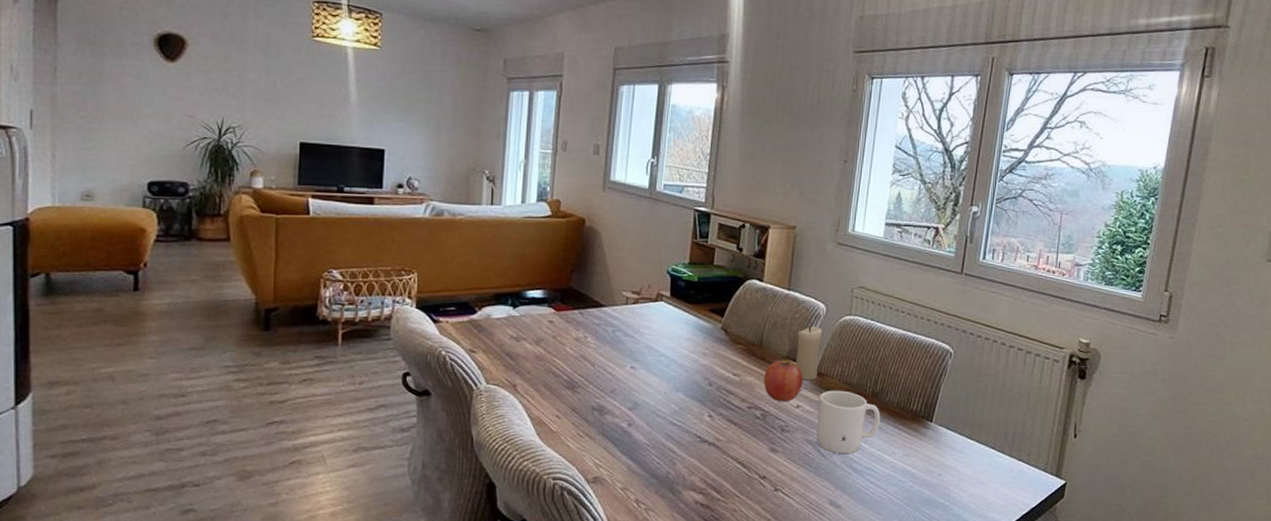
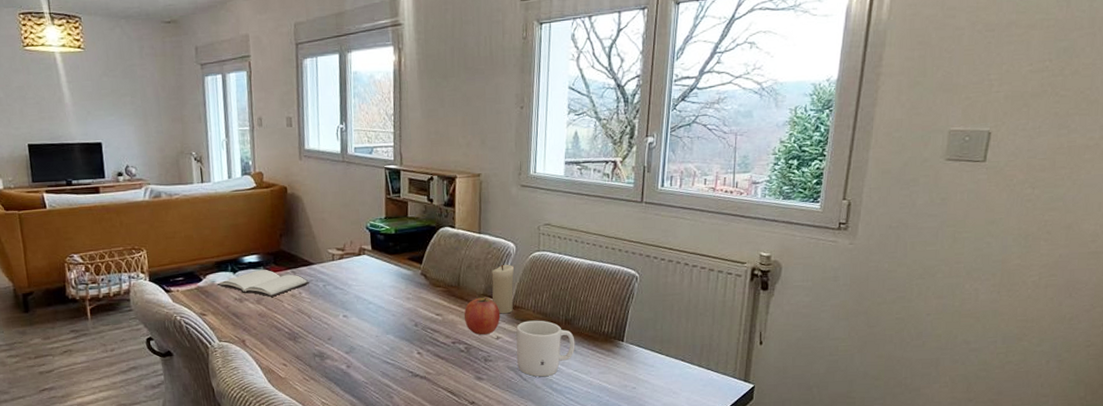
book: none [493,306,598,339] -> present [217,269,310,297]

